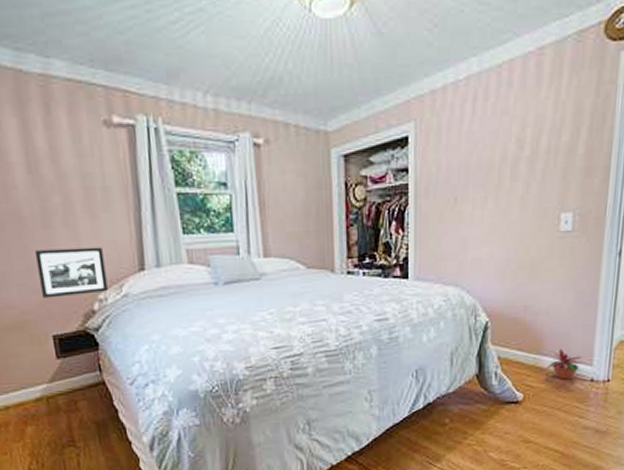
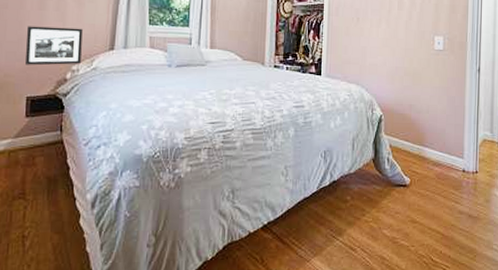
potted plant: present [546,348,587,380] -> none [427,142,459,169]

